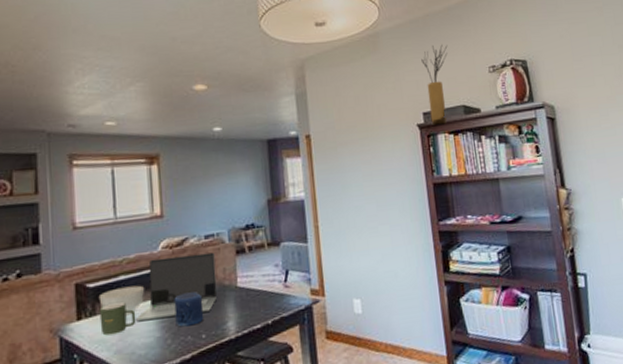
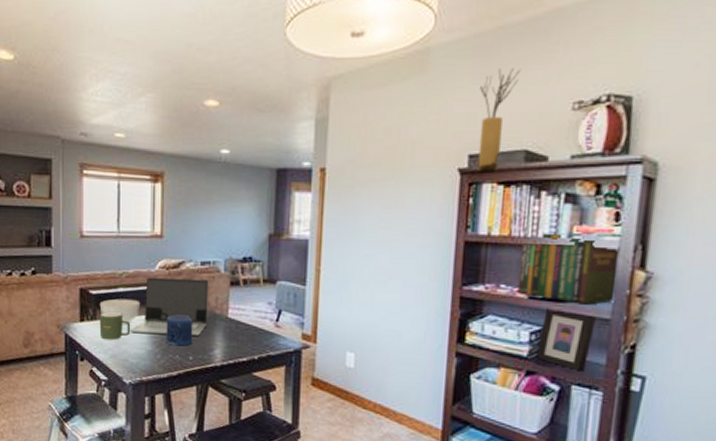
books: none [477,167,550,223] -> present [518,233,620,305]
picture frame: none [504,229,544,279] -> present [537,308,596,372]

